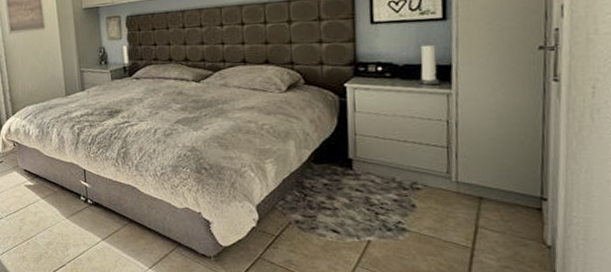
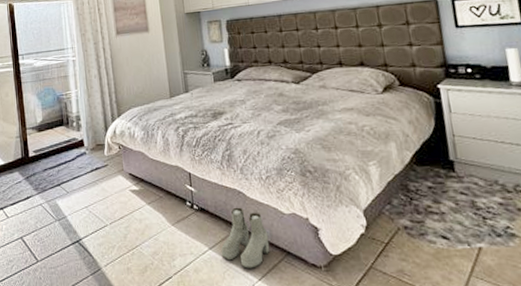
boots: none [113,202,162,258] -> present [221,207,270,268]

